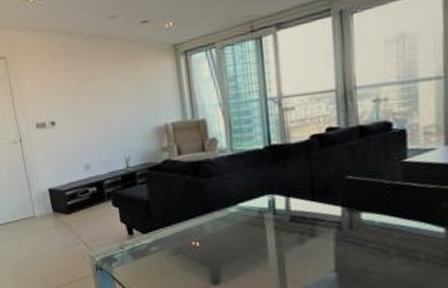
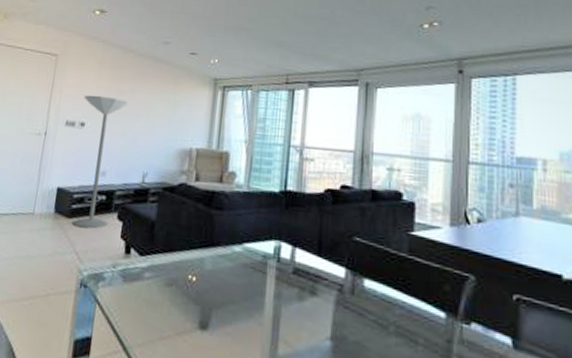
floor lamp: none [45,88,106,221] -> present [72,95,130,229]

